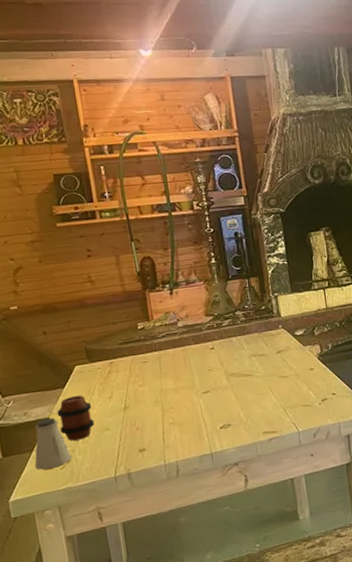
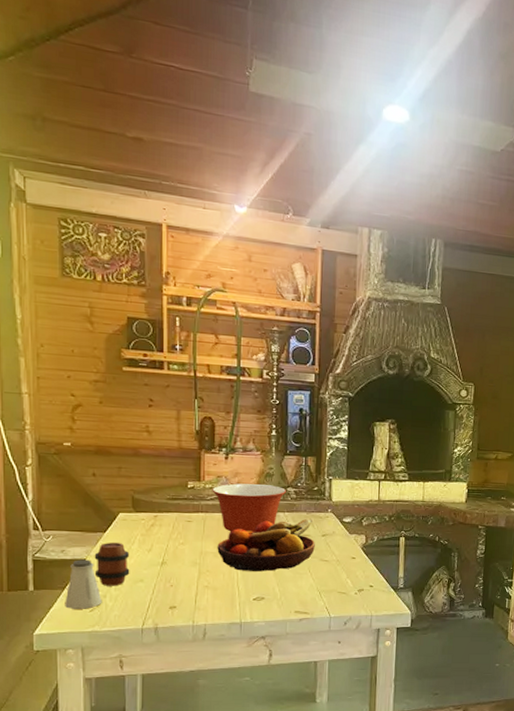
mixing bowl: none [162,312,235,366] -> present [212,483,286,533]
fruit bowl: none [176,338,272,402] -> present [217,518,315,572]

